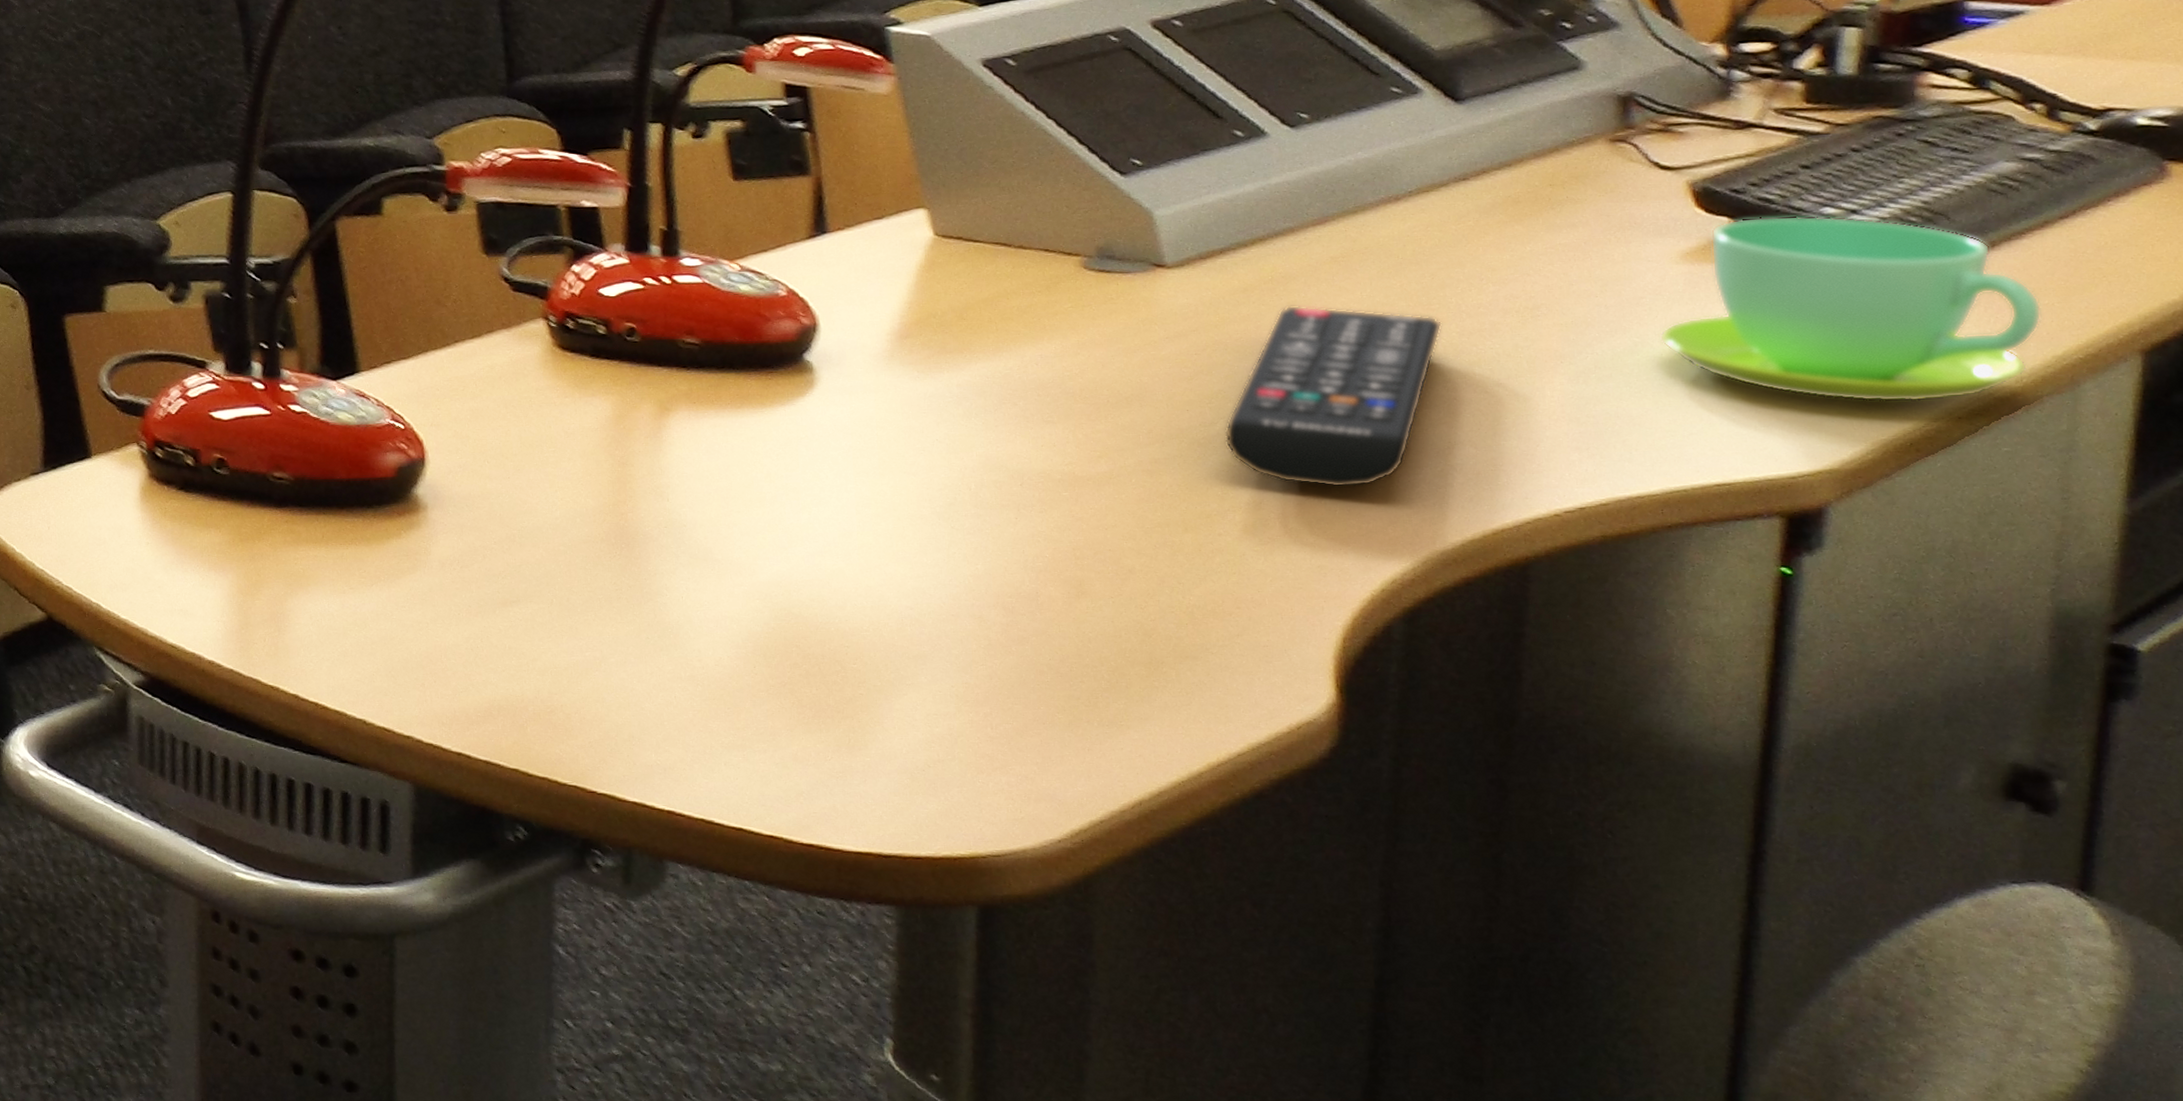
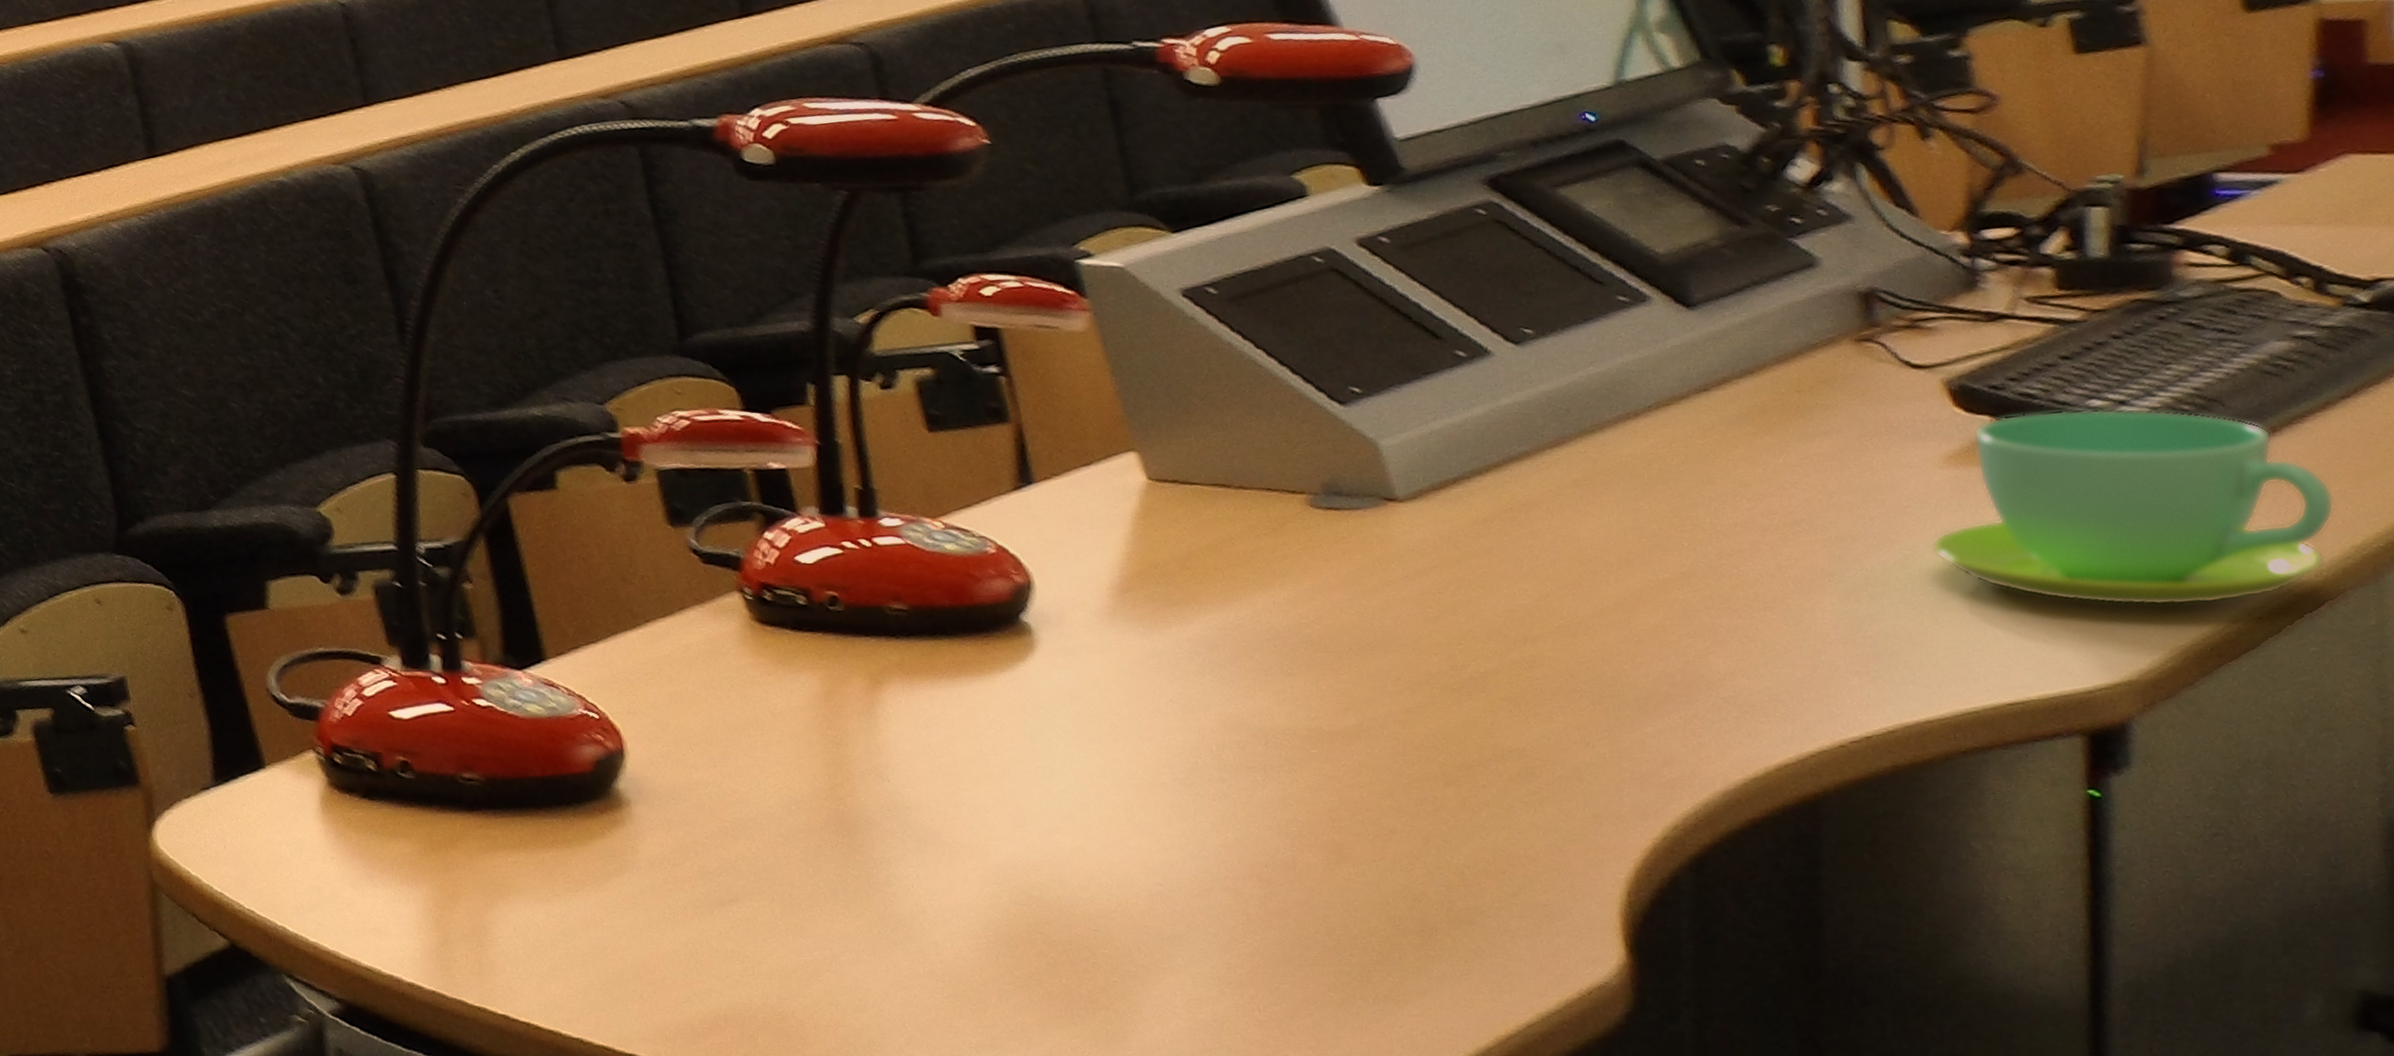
remote control: present [1224,305,1442,488] -> none [1478,534,1699,730]

